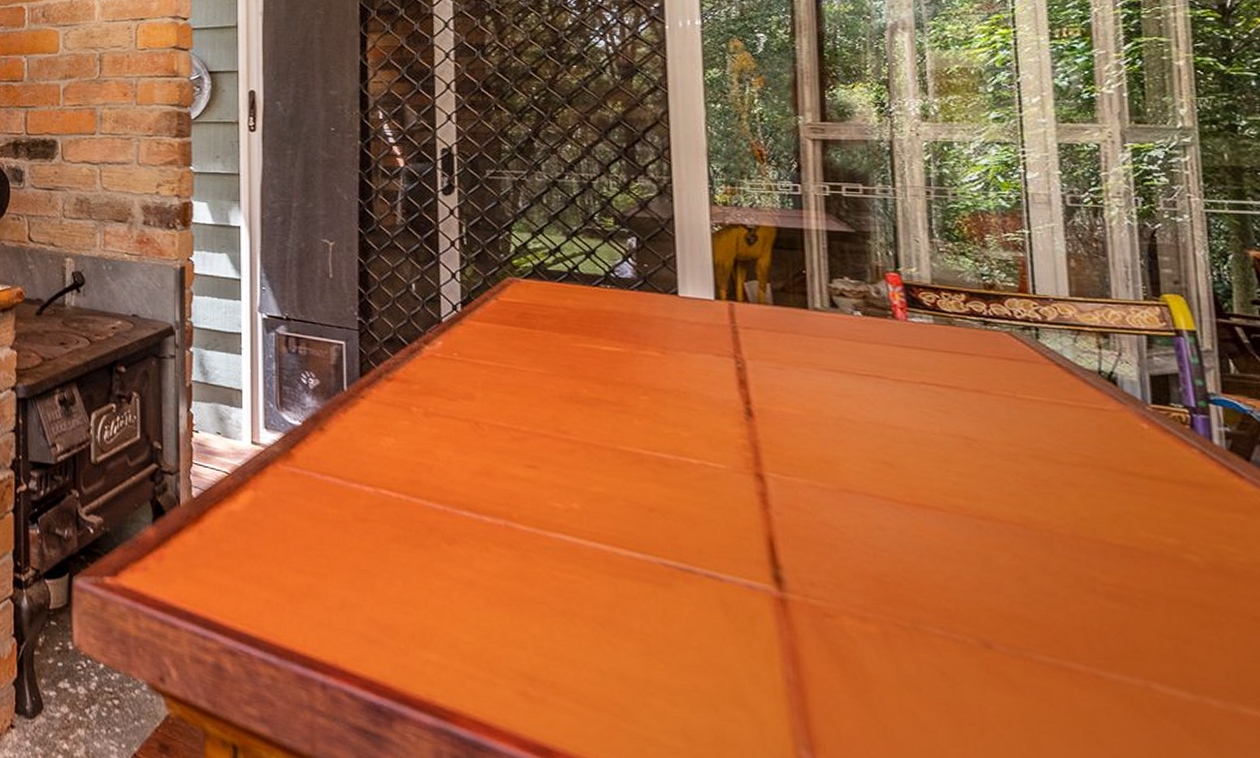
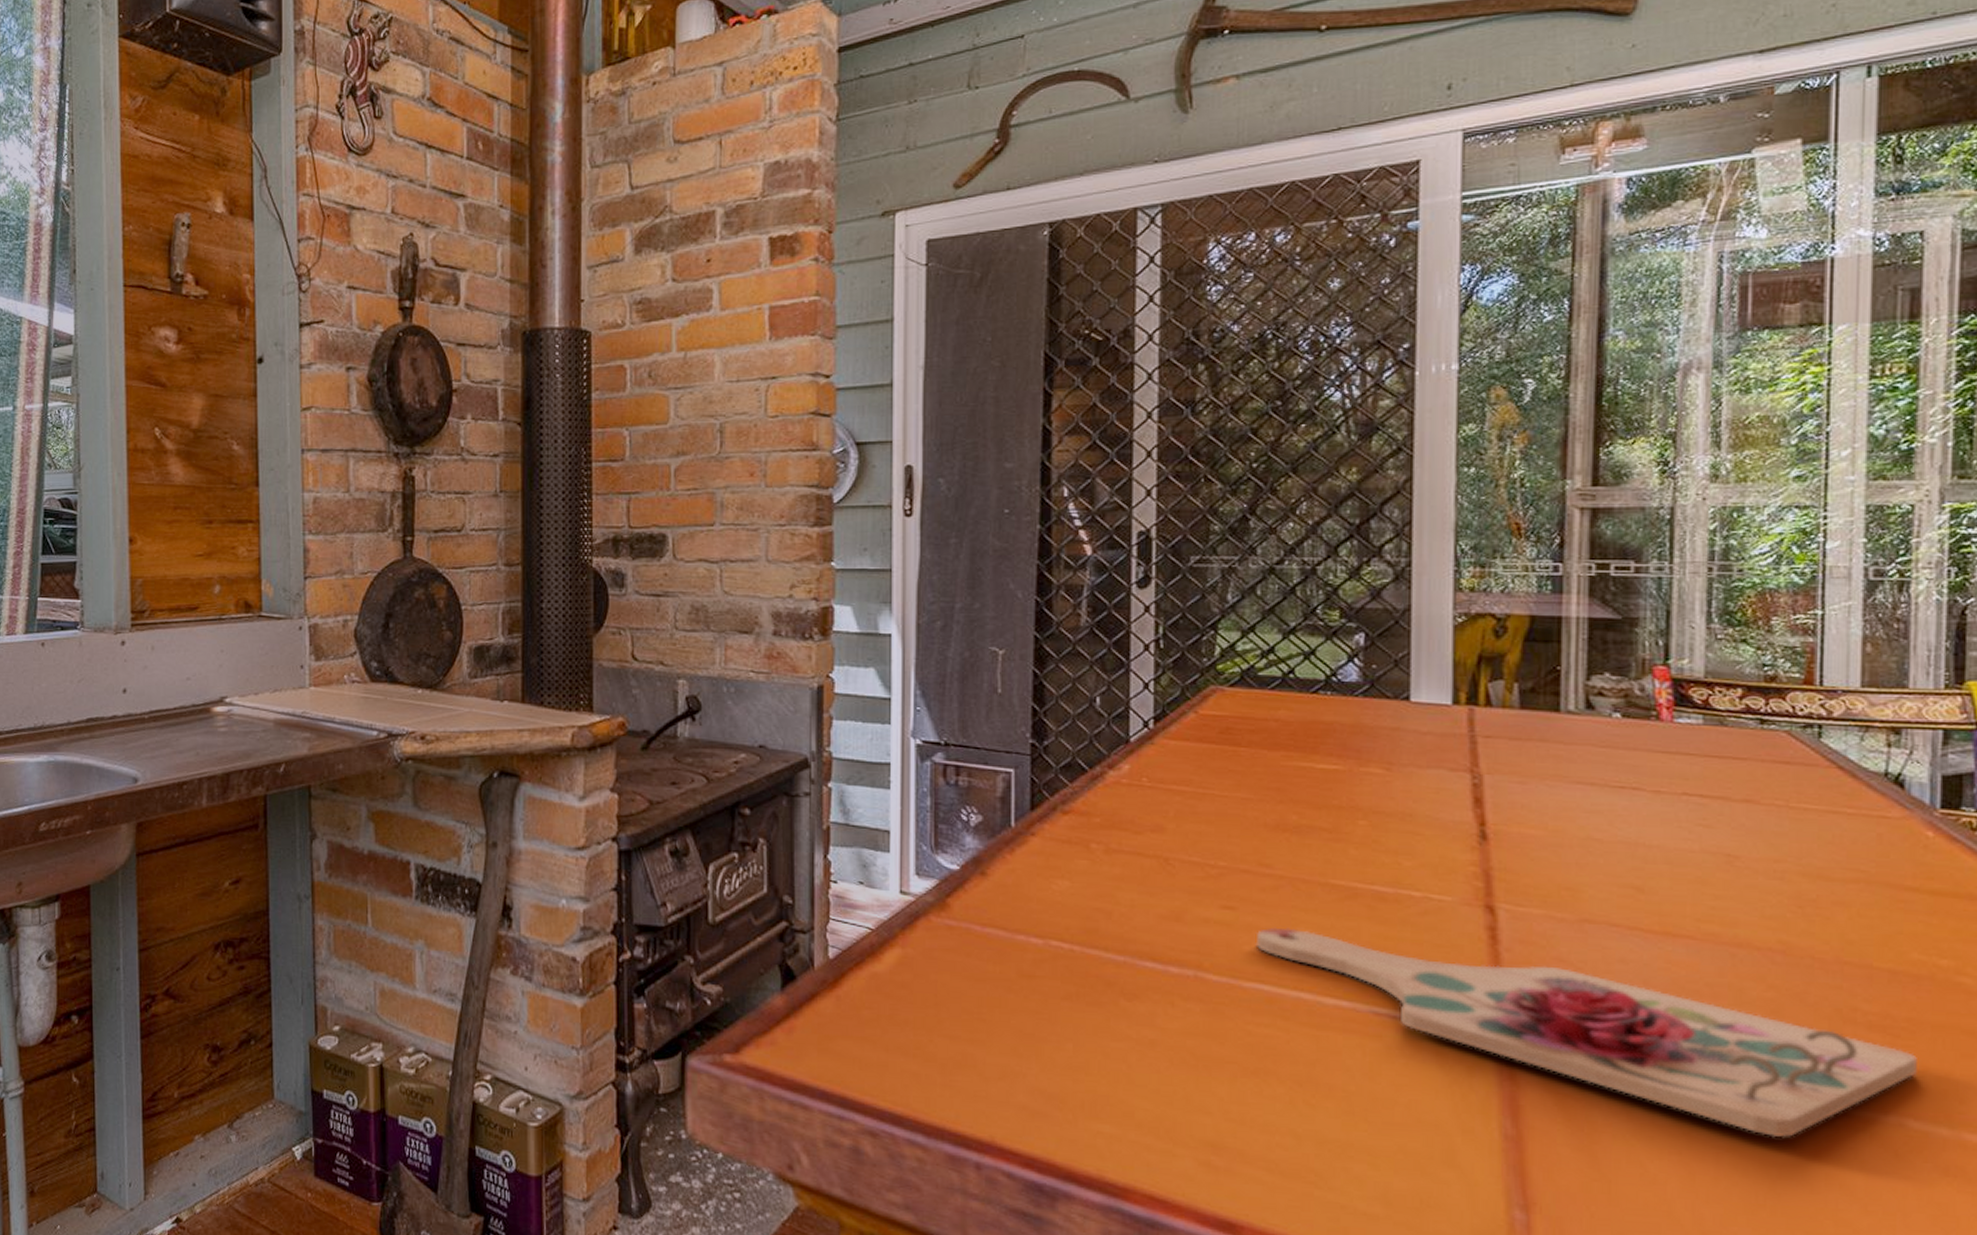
cutting board: none [557,485,1156,695] -> present [1255,927,1917,1138]

